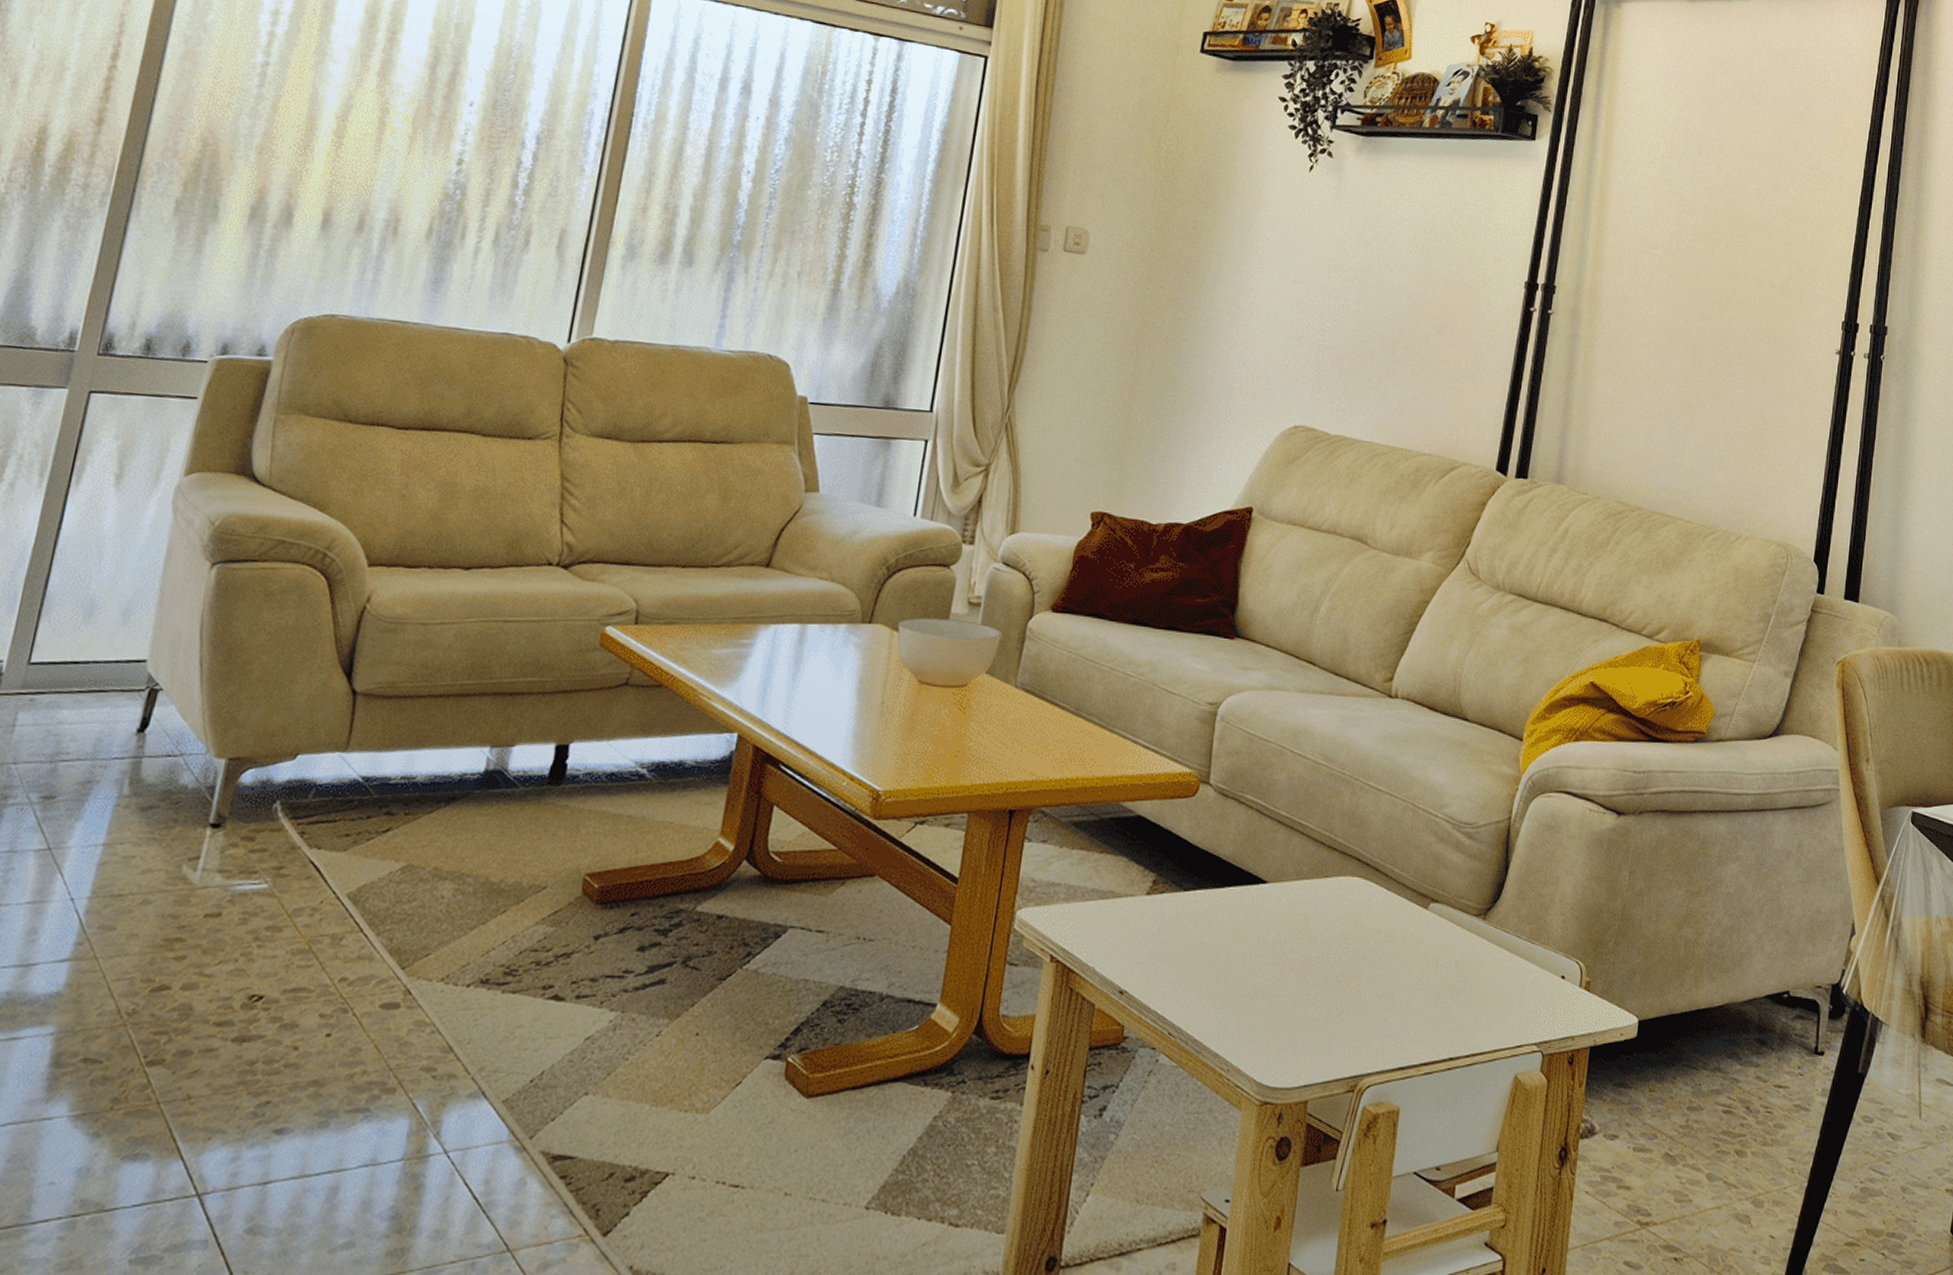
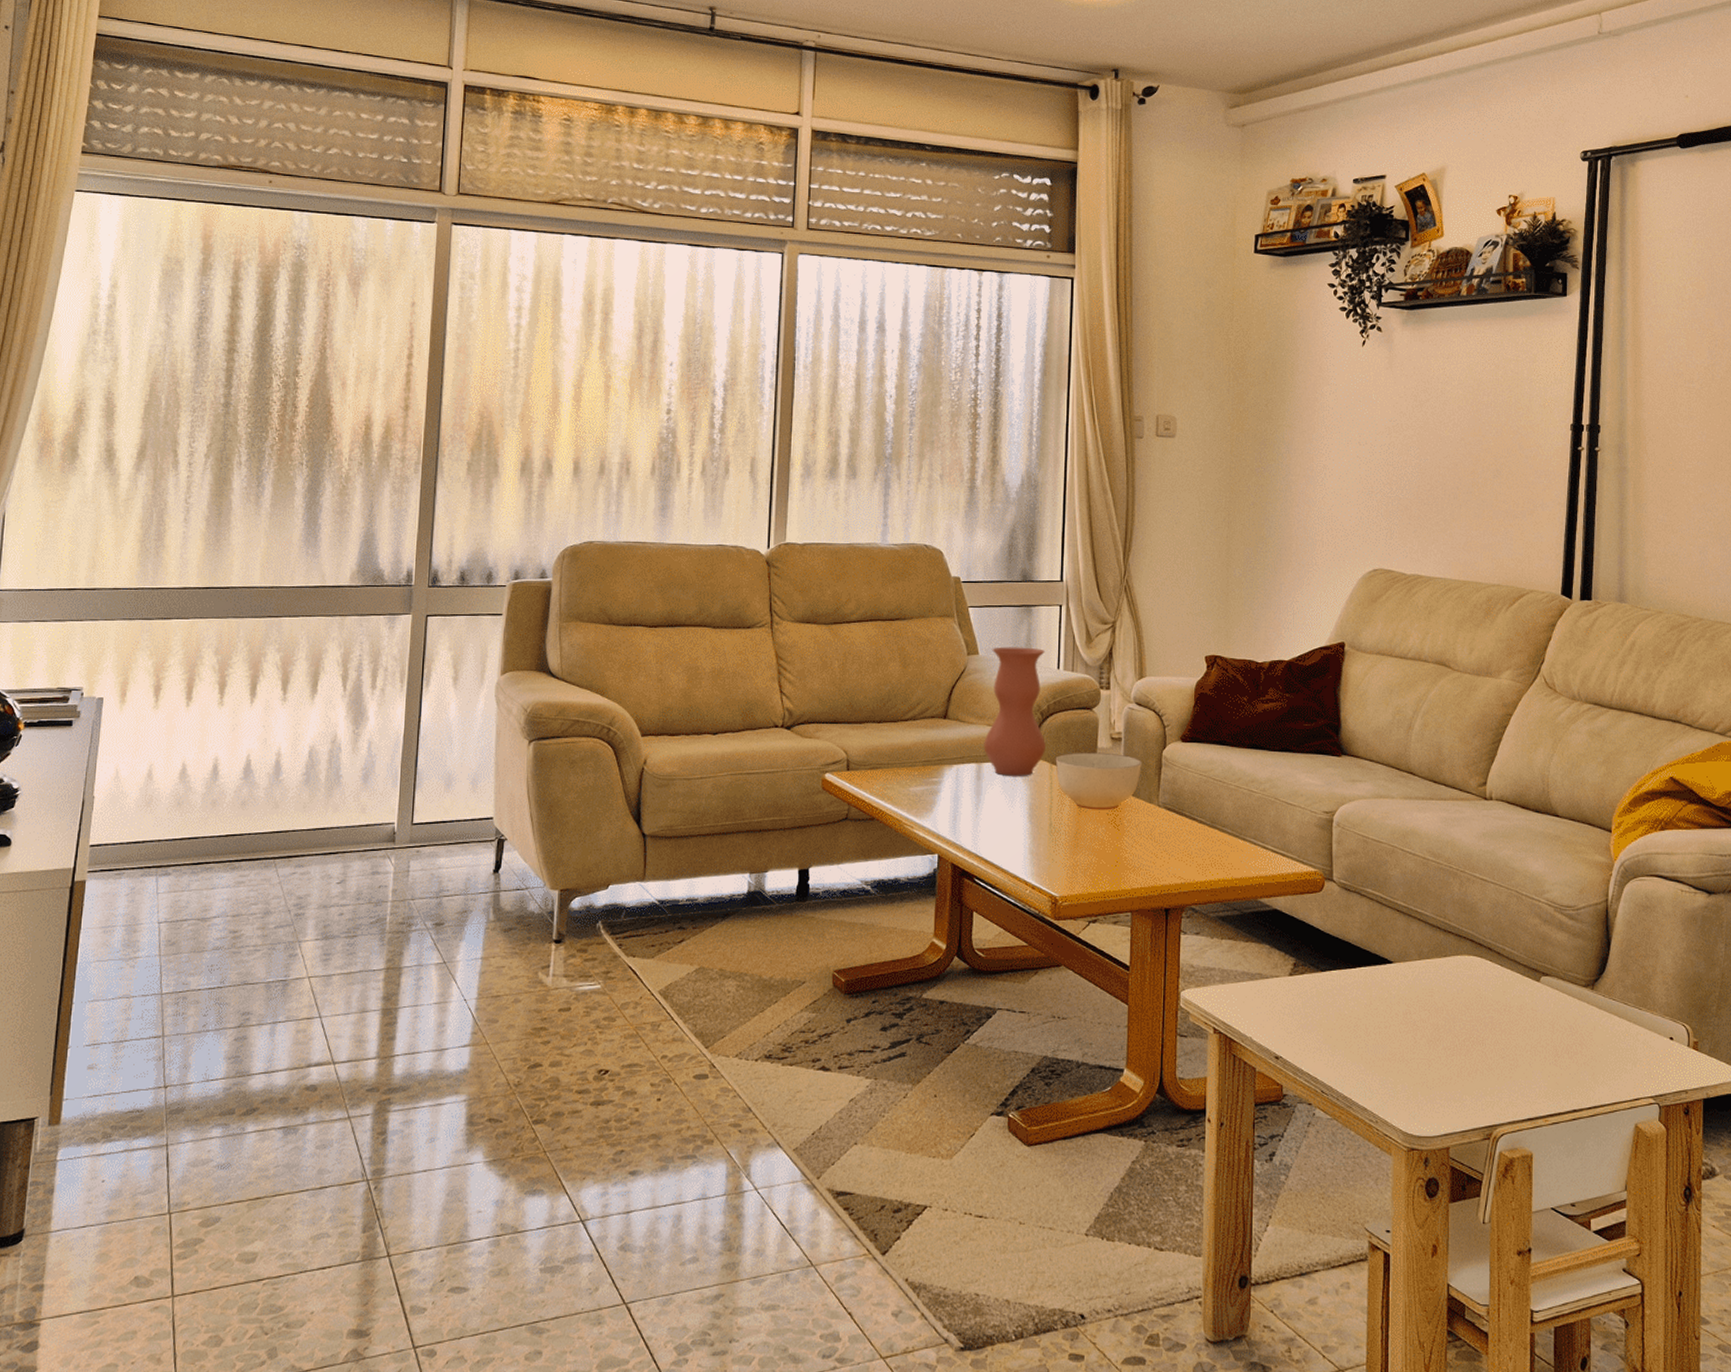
vase: none [811,484,901,643] -> present [984,647,1046,776]

